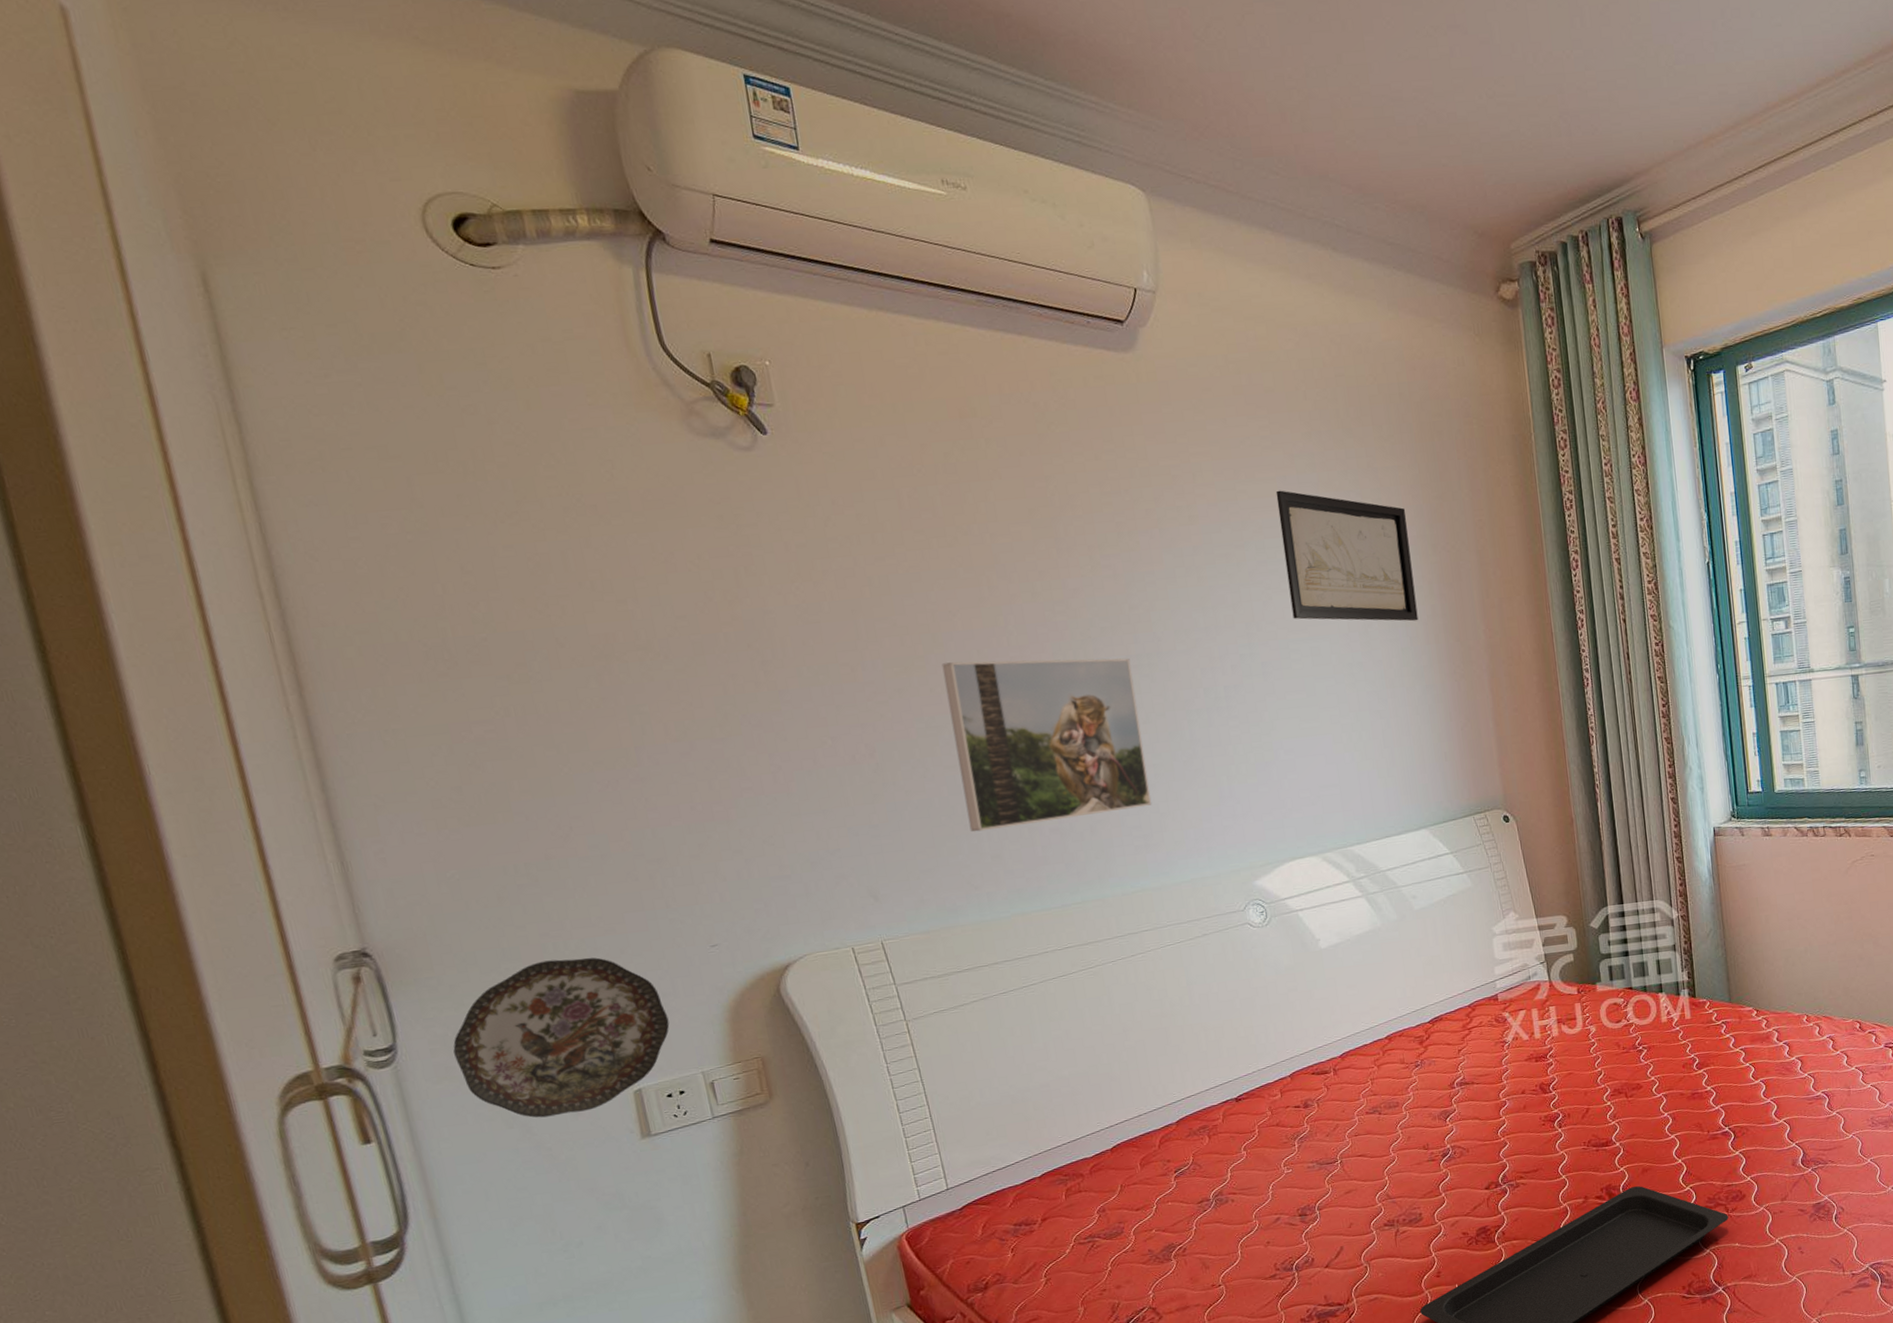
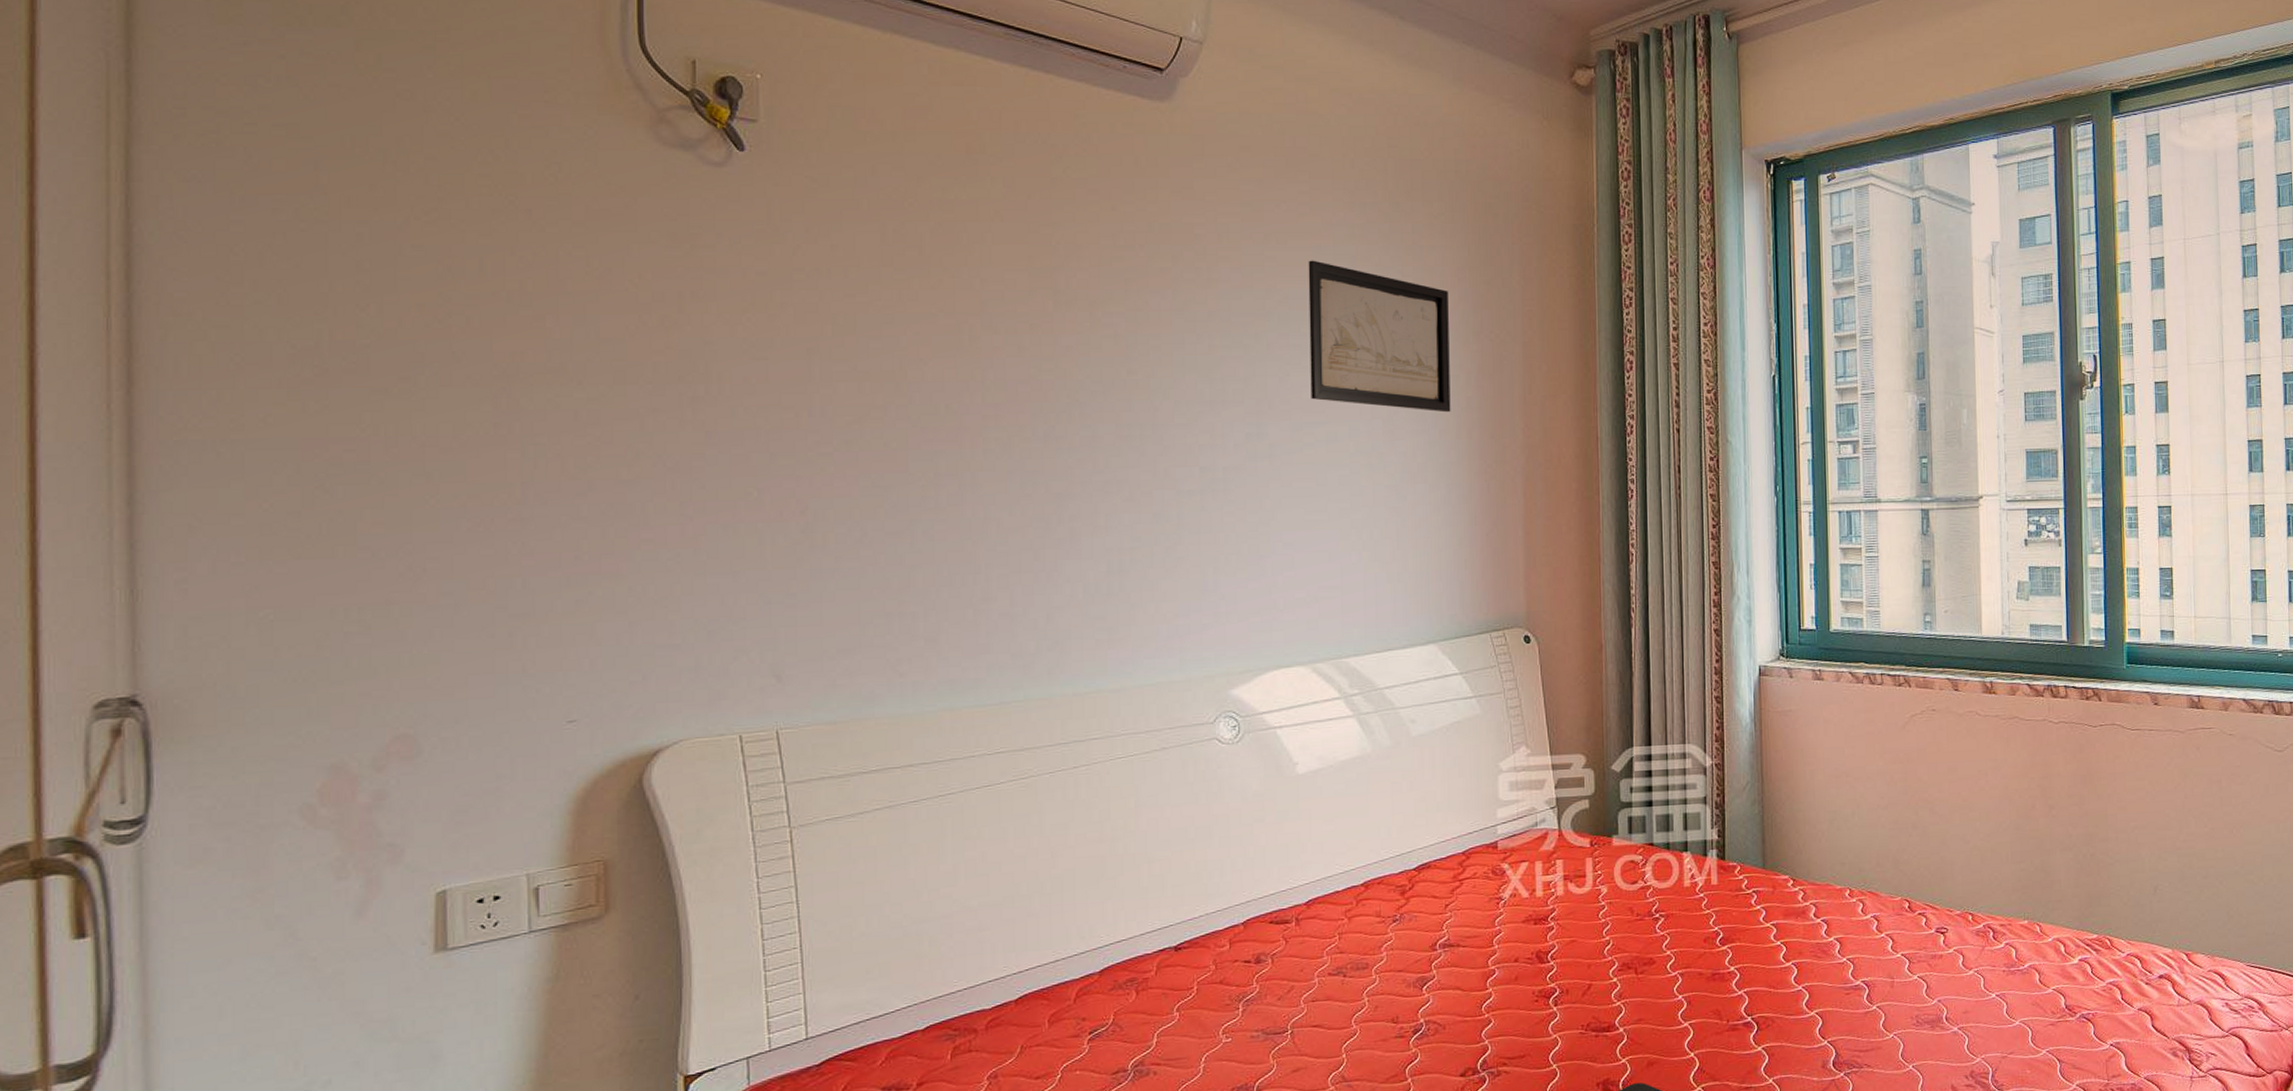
decorative plate: present [453,957,670,1118] -> none [219,725,498,919]
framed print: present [942,658,1152,832] -> none [902,415,1123,610]

